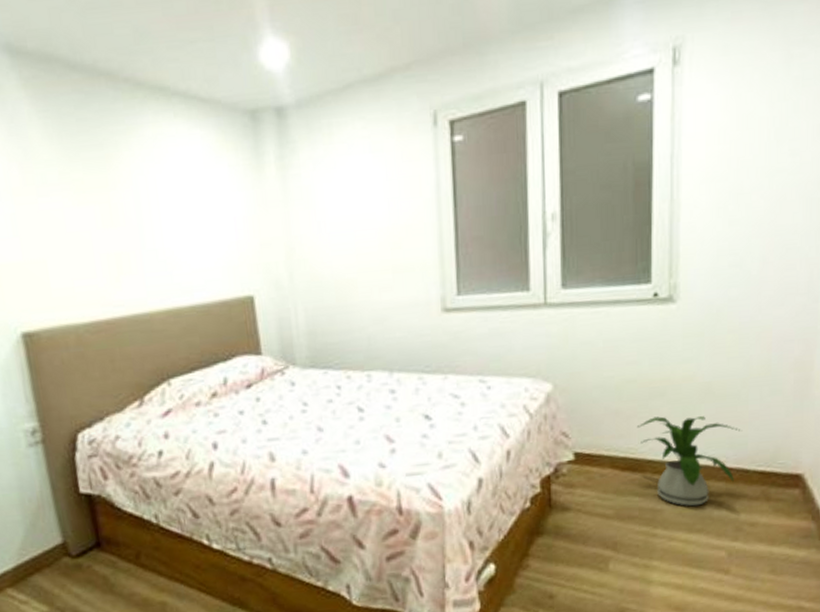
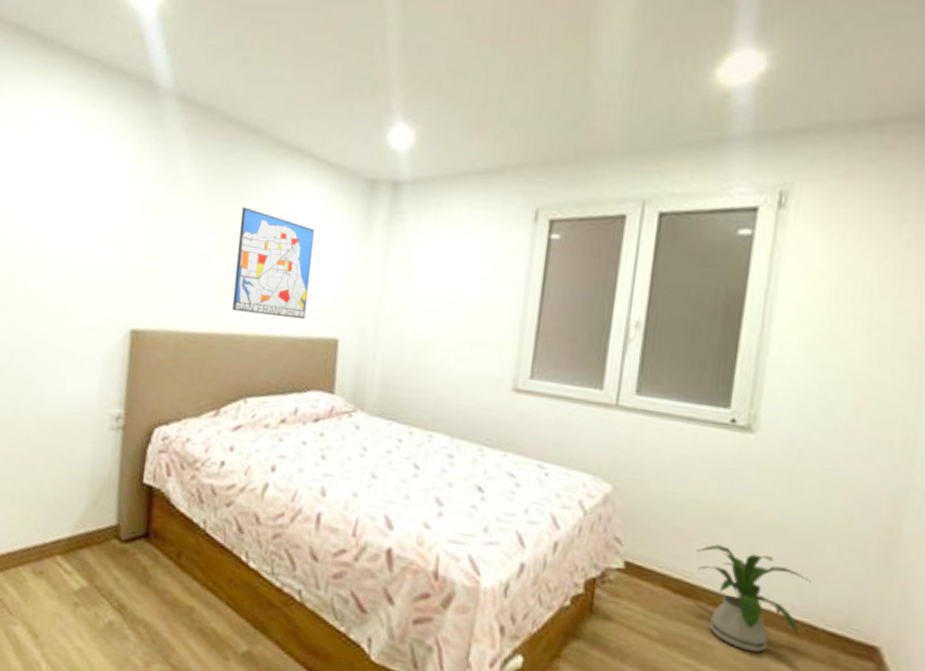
wall art: none [113,168,213,289] -> present [231,207,314,320]

